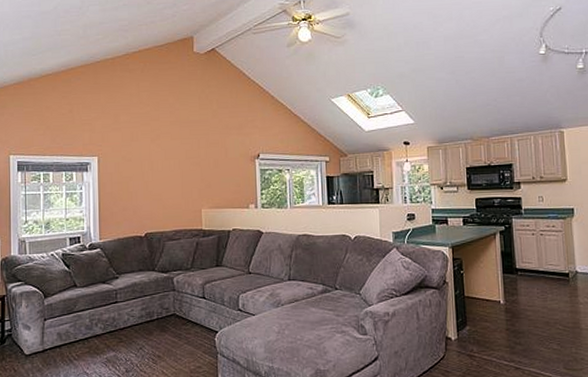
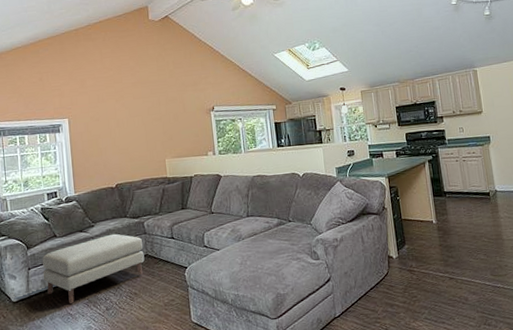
ottoman: none [59,288,172,363] -> present [42,233,145,305]

